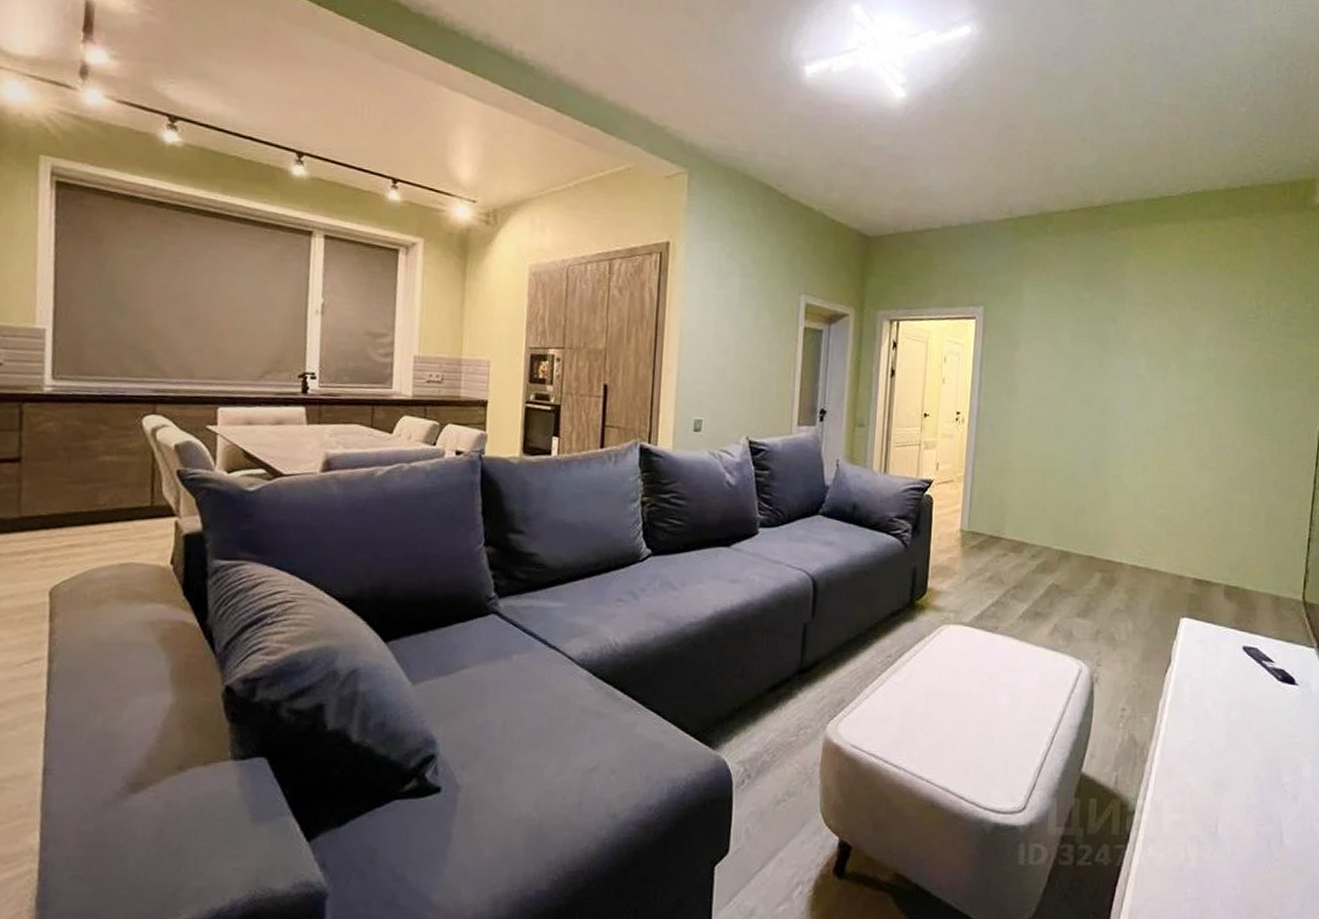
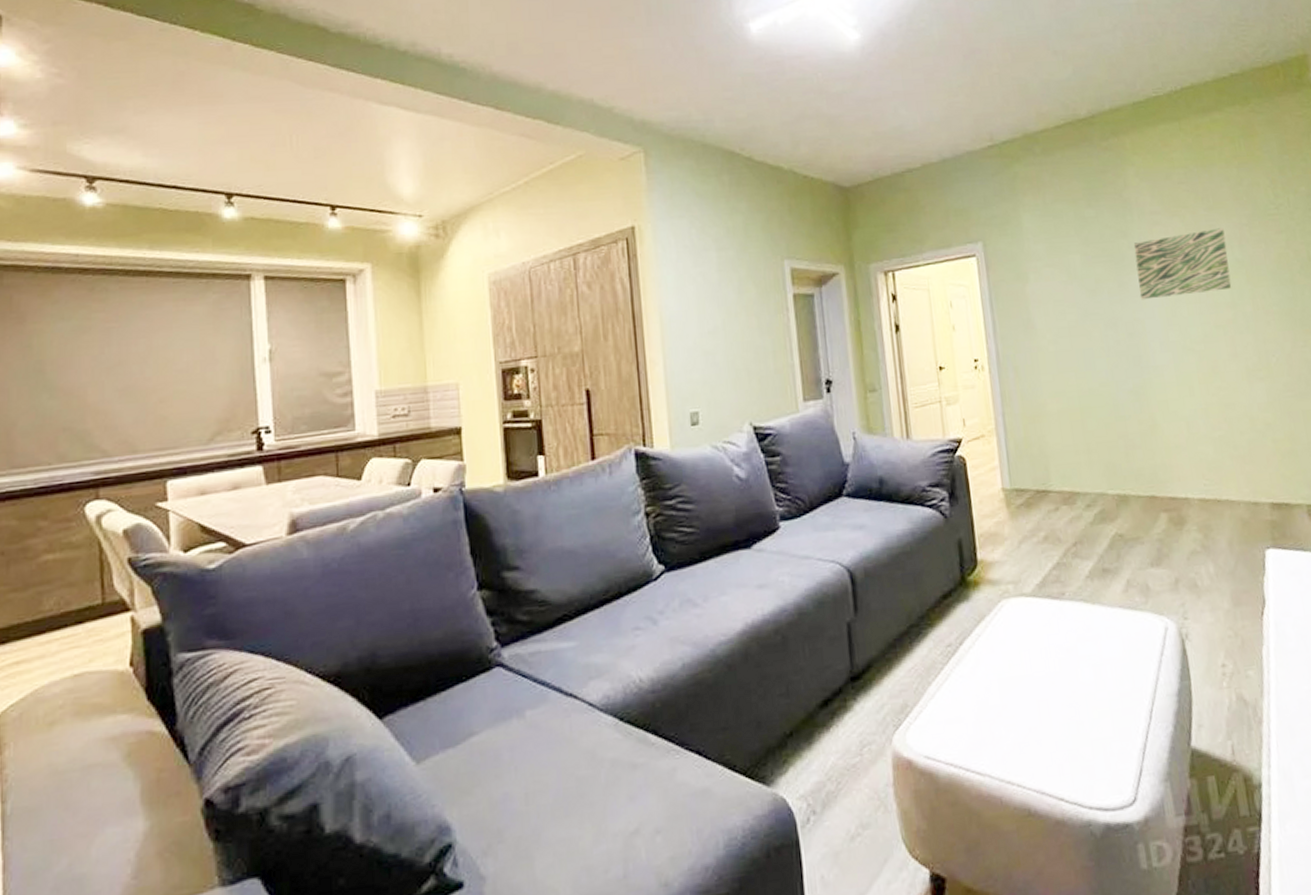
wall art: none [1116,327,1205,385] -> present [1133,228,1232,300]

